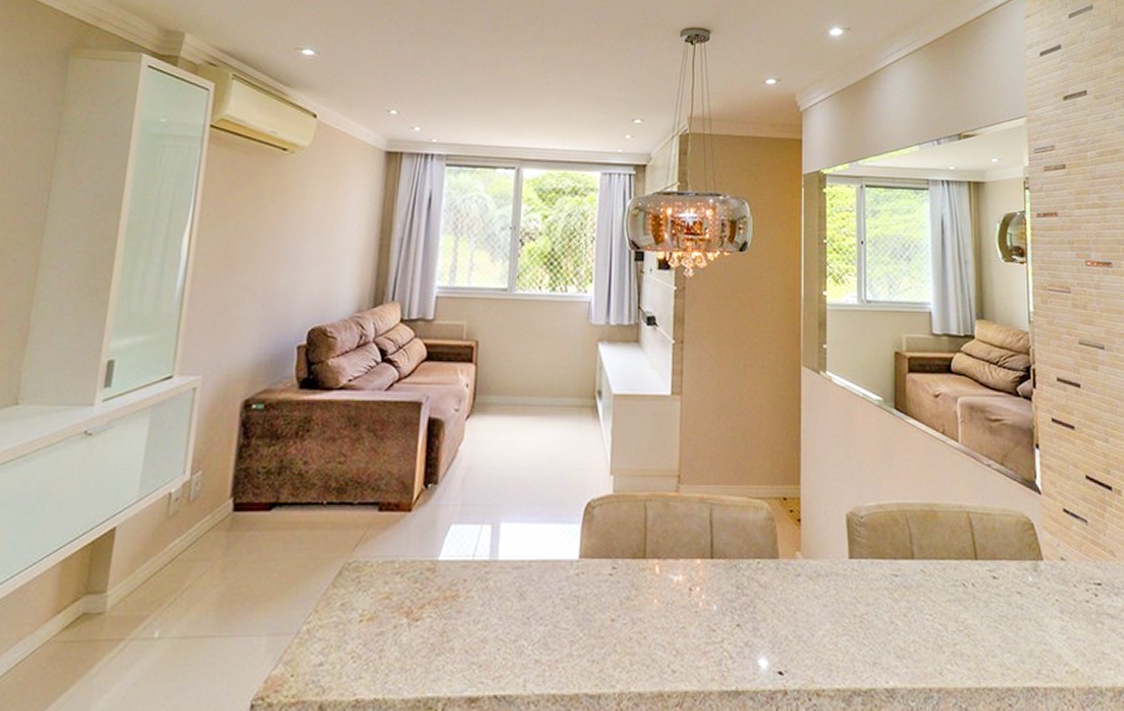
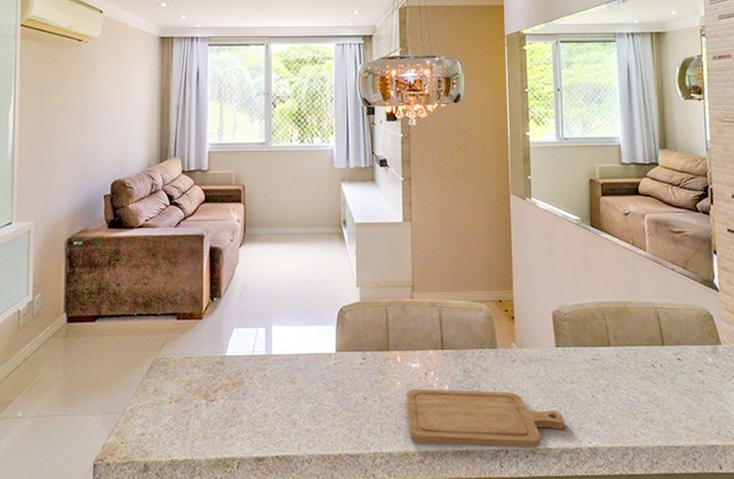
chopping board: none [663,608,857,690] -> present [406,388,565,449]

